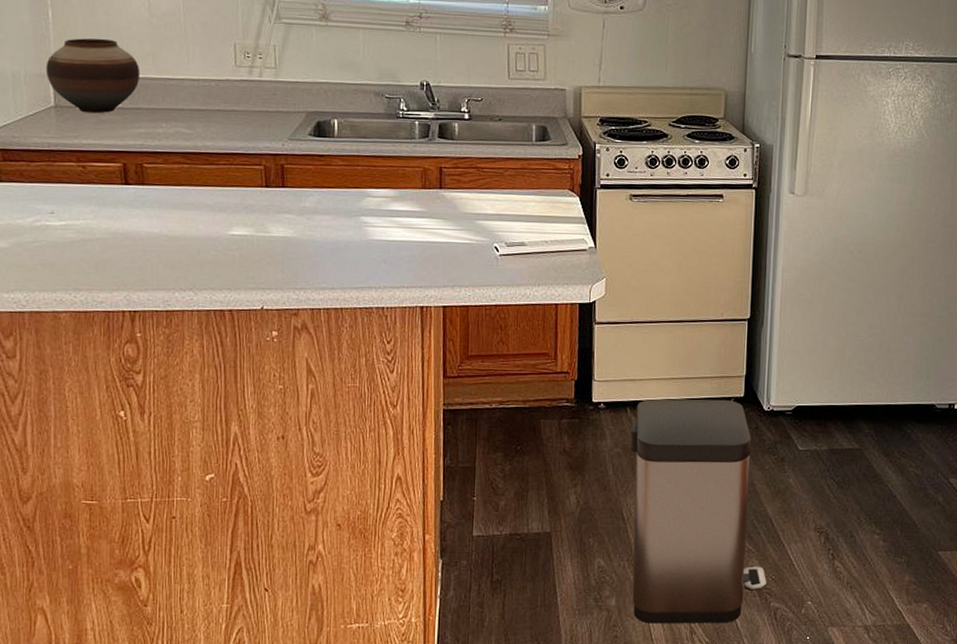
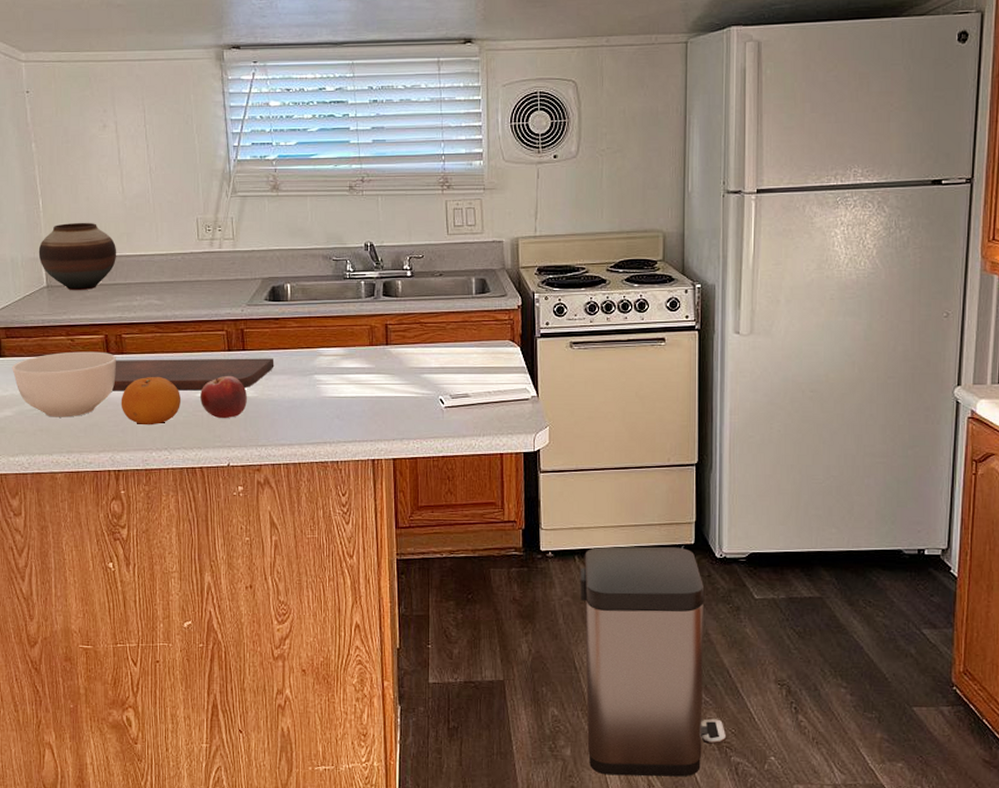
bowl: none [9,179,137,252] -> present [12,351,117,417]
cutting board: none [130,191,317,228] -> present [112,358,275,391]
fruit: none [139,210,211,264] -> present [121,376,182,426]
fruit: none [232,213,285,259] -> present [200,375,247,419]

